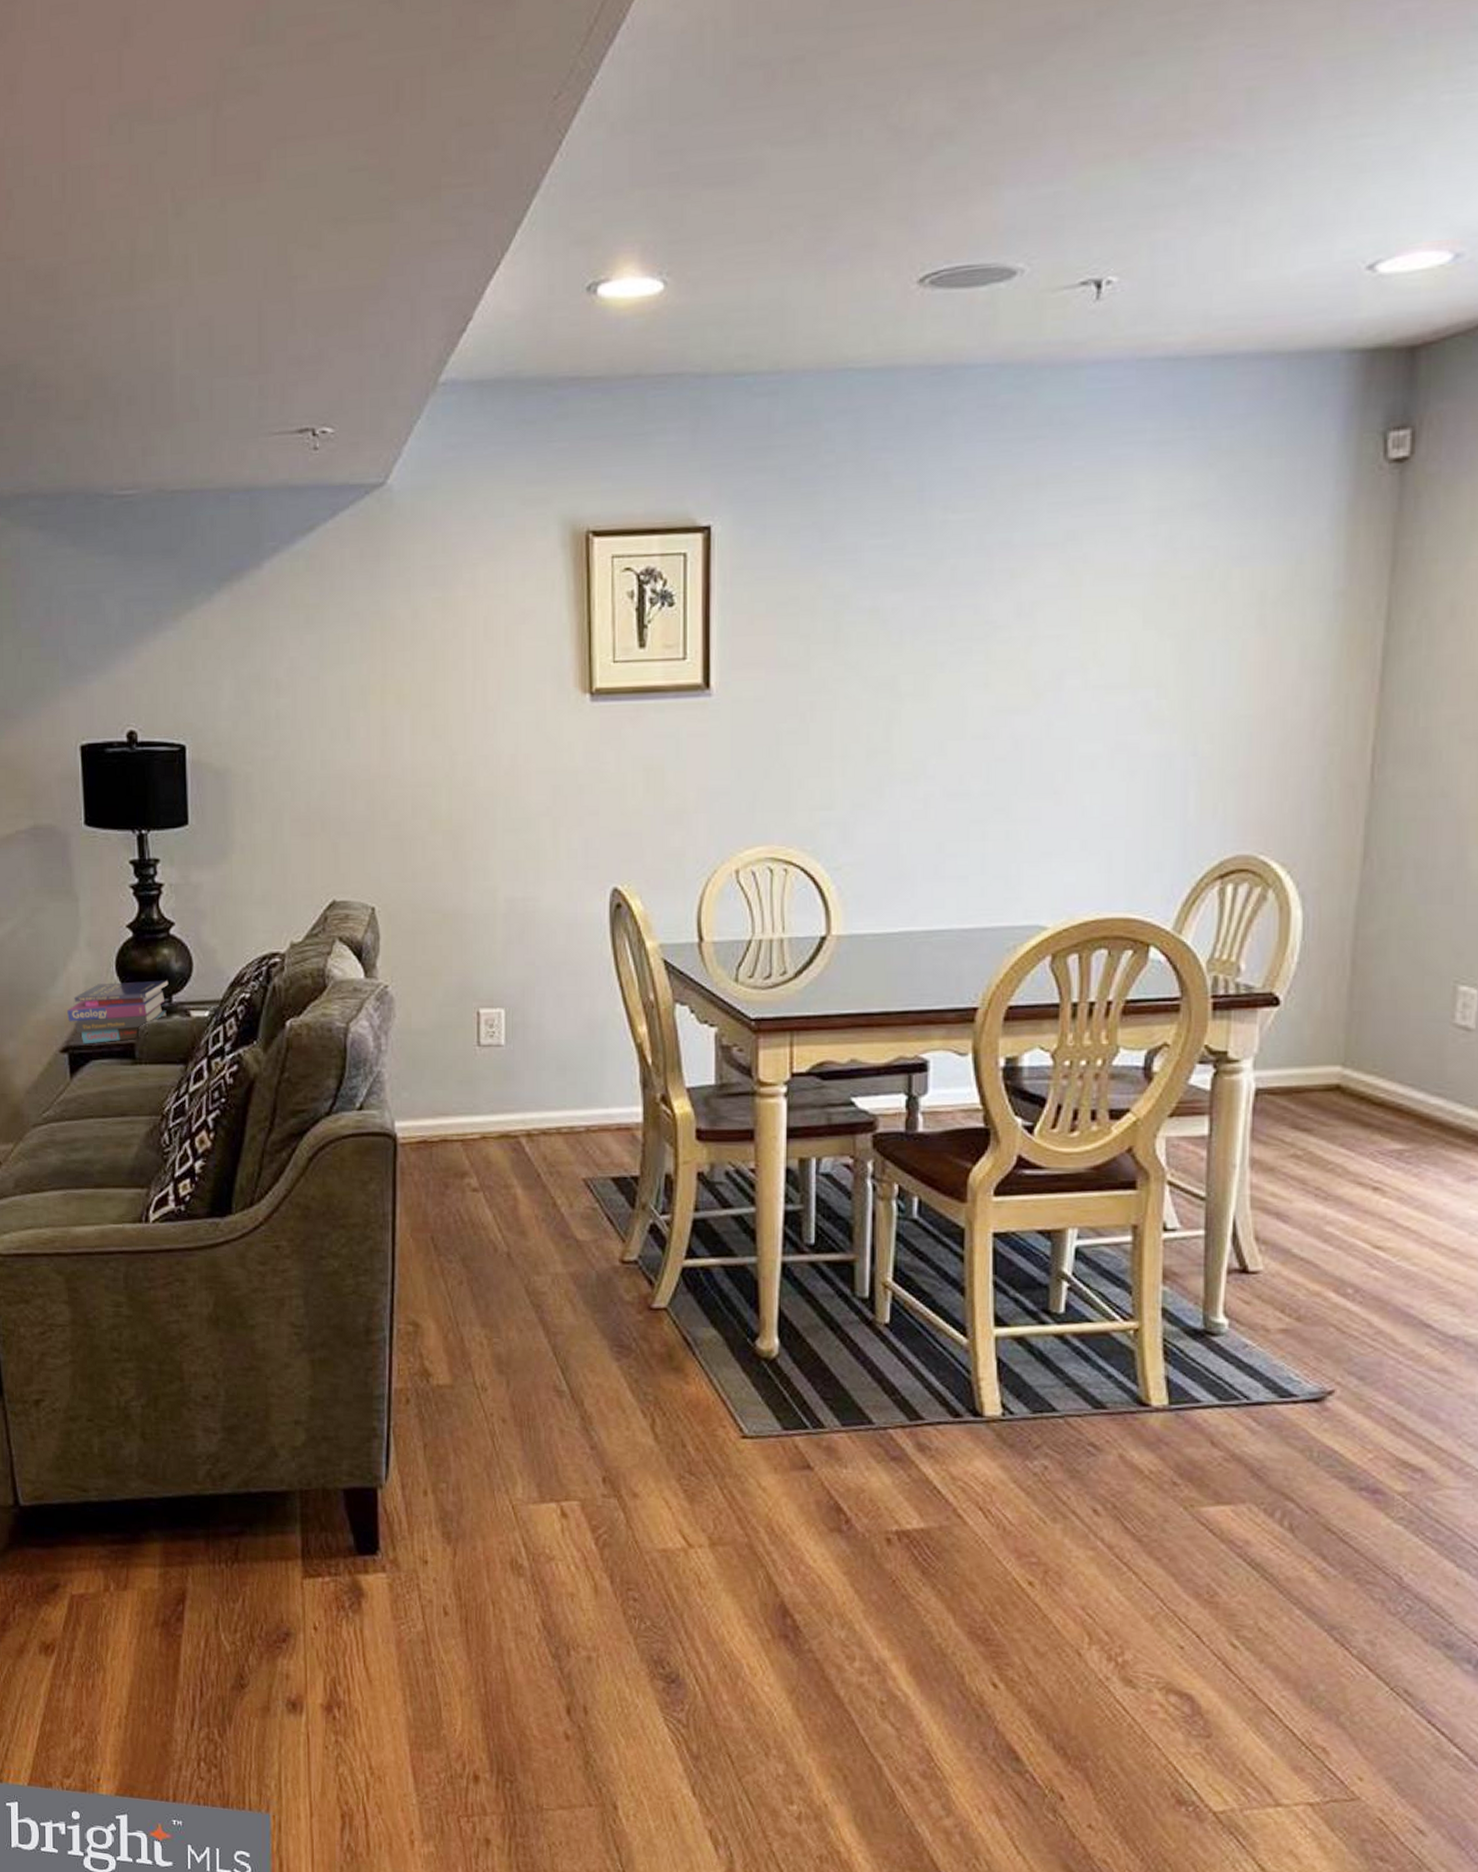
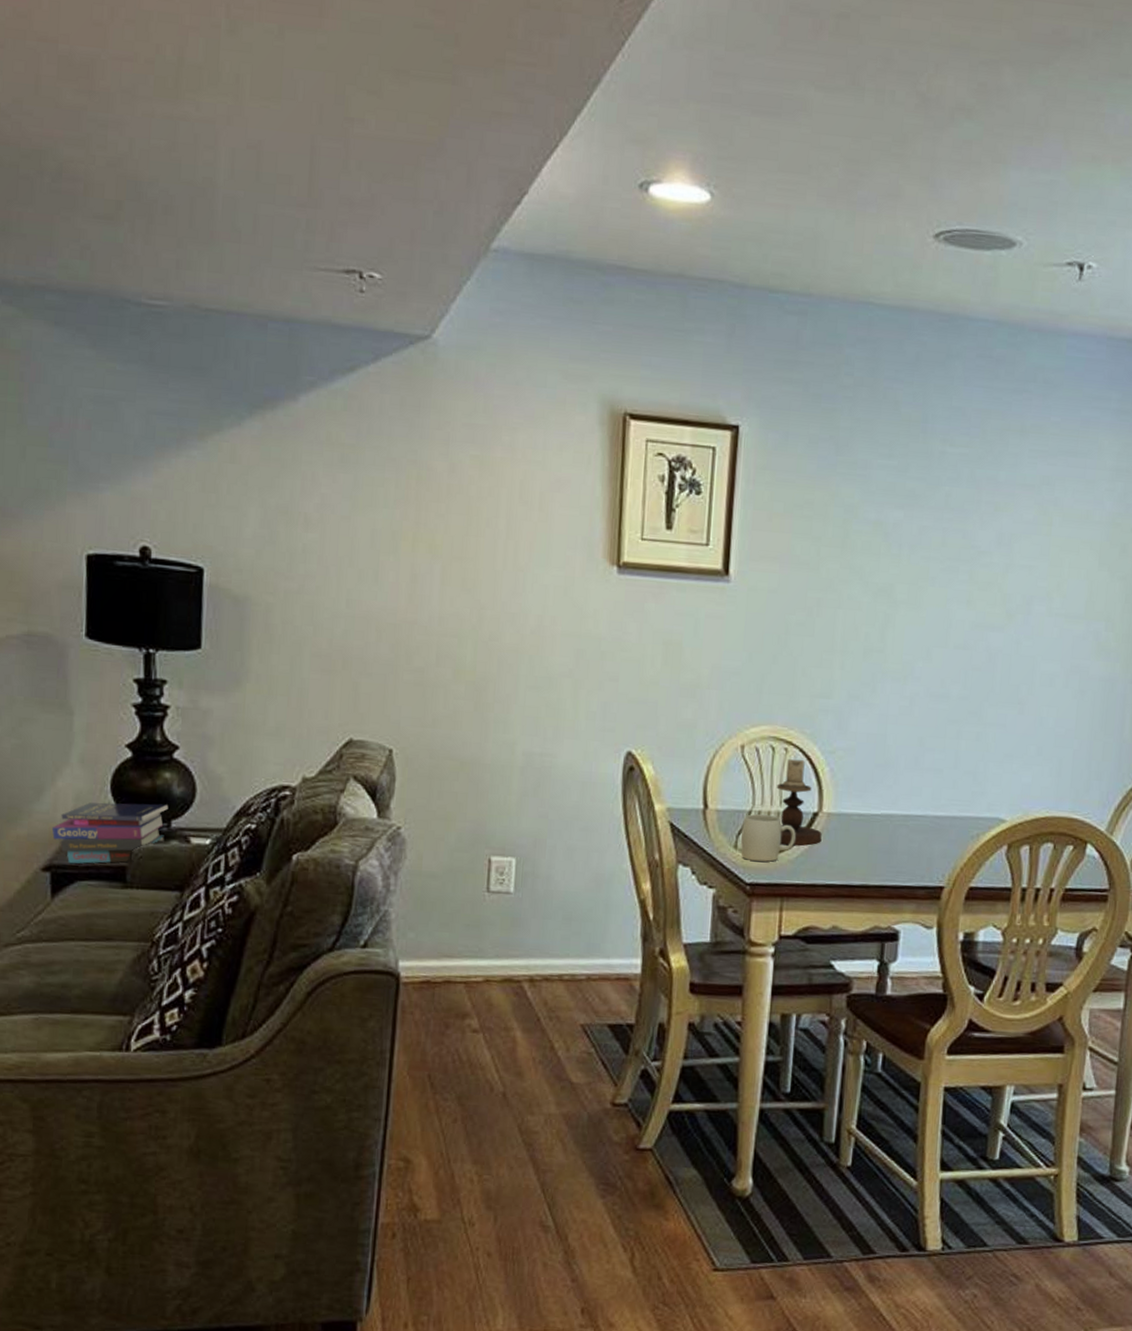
mug: none [741,943,803,994] -> present [740,814,796,862]
candlestick: none [778,880,832,973] -> present [777,759,822,846]

